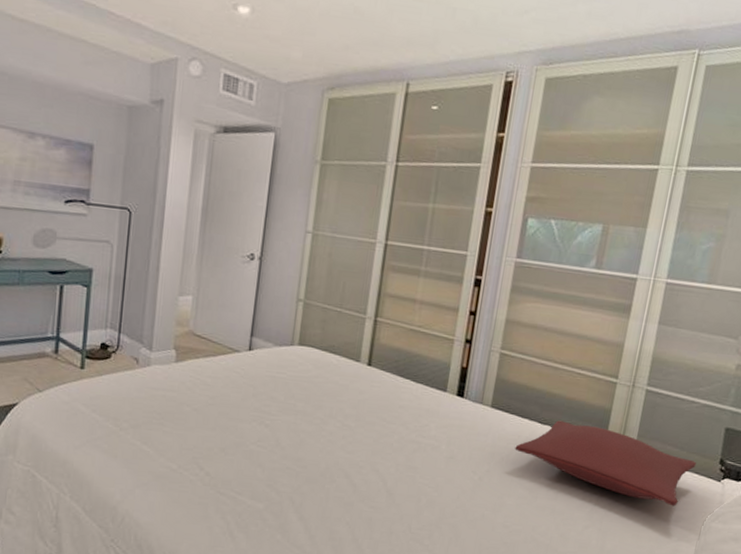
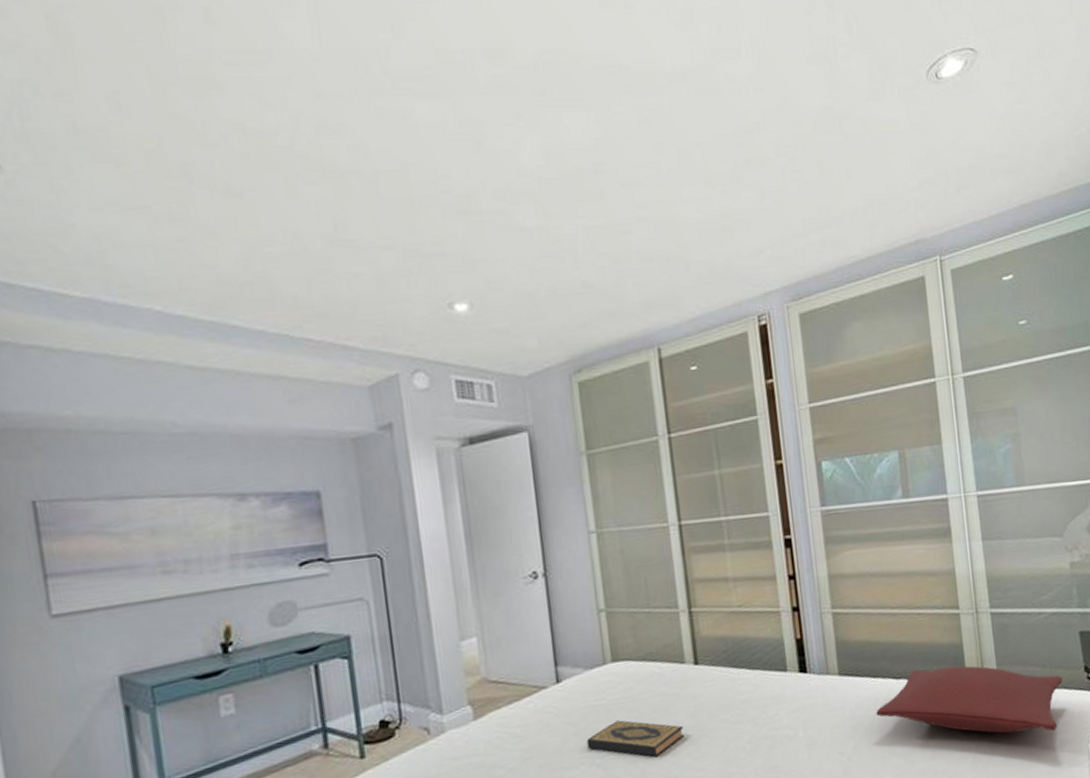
hardback book: none [261,394,345,432] -> present [586,720,685,758]

